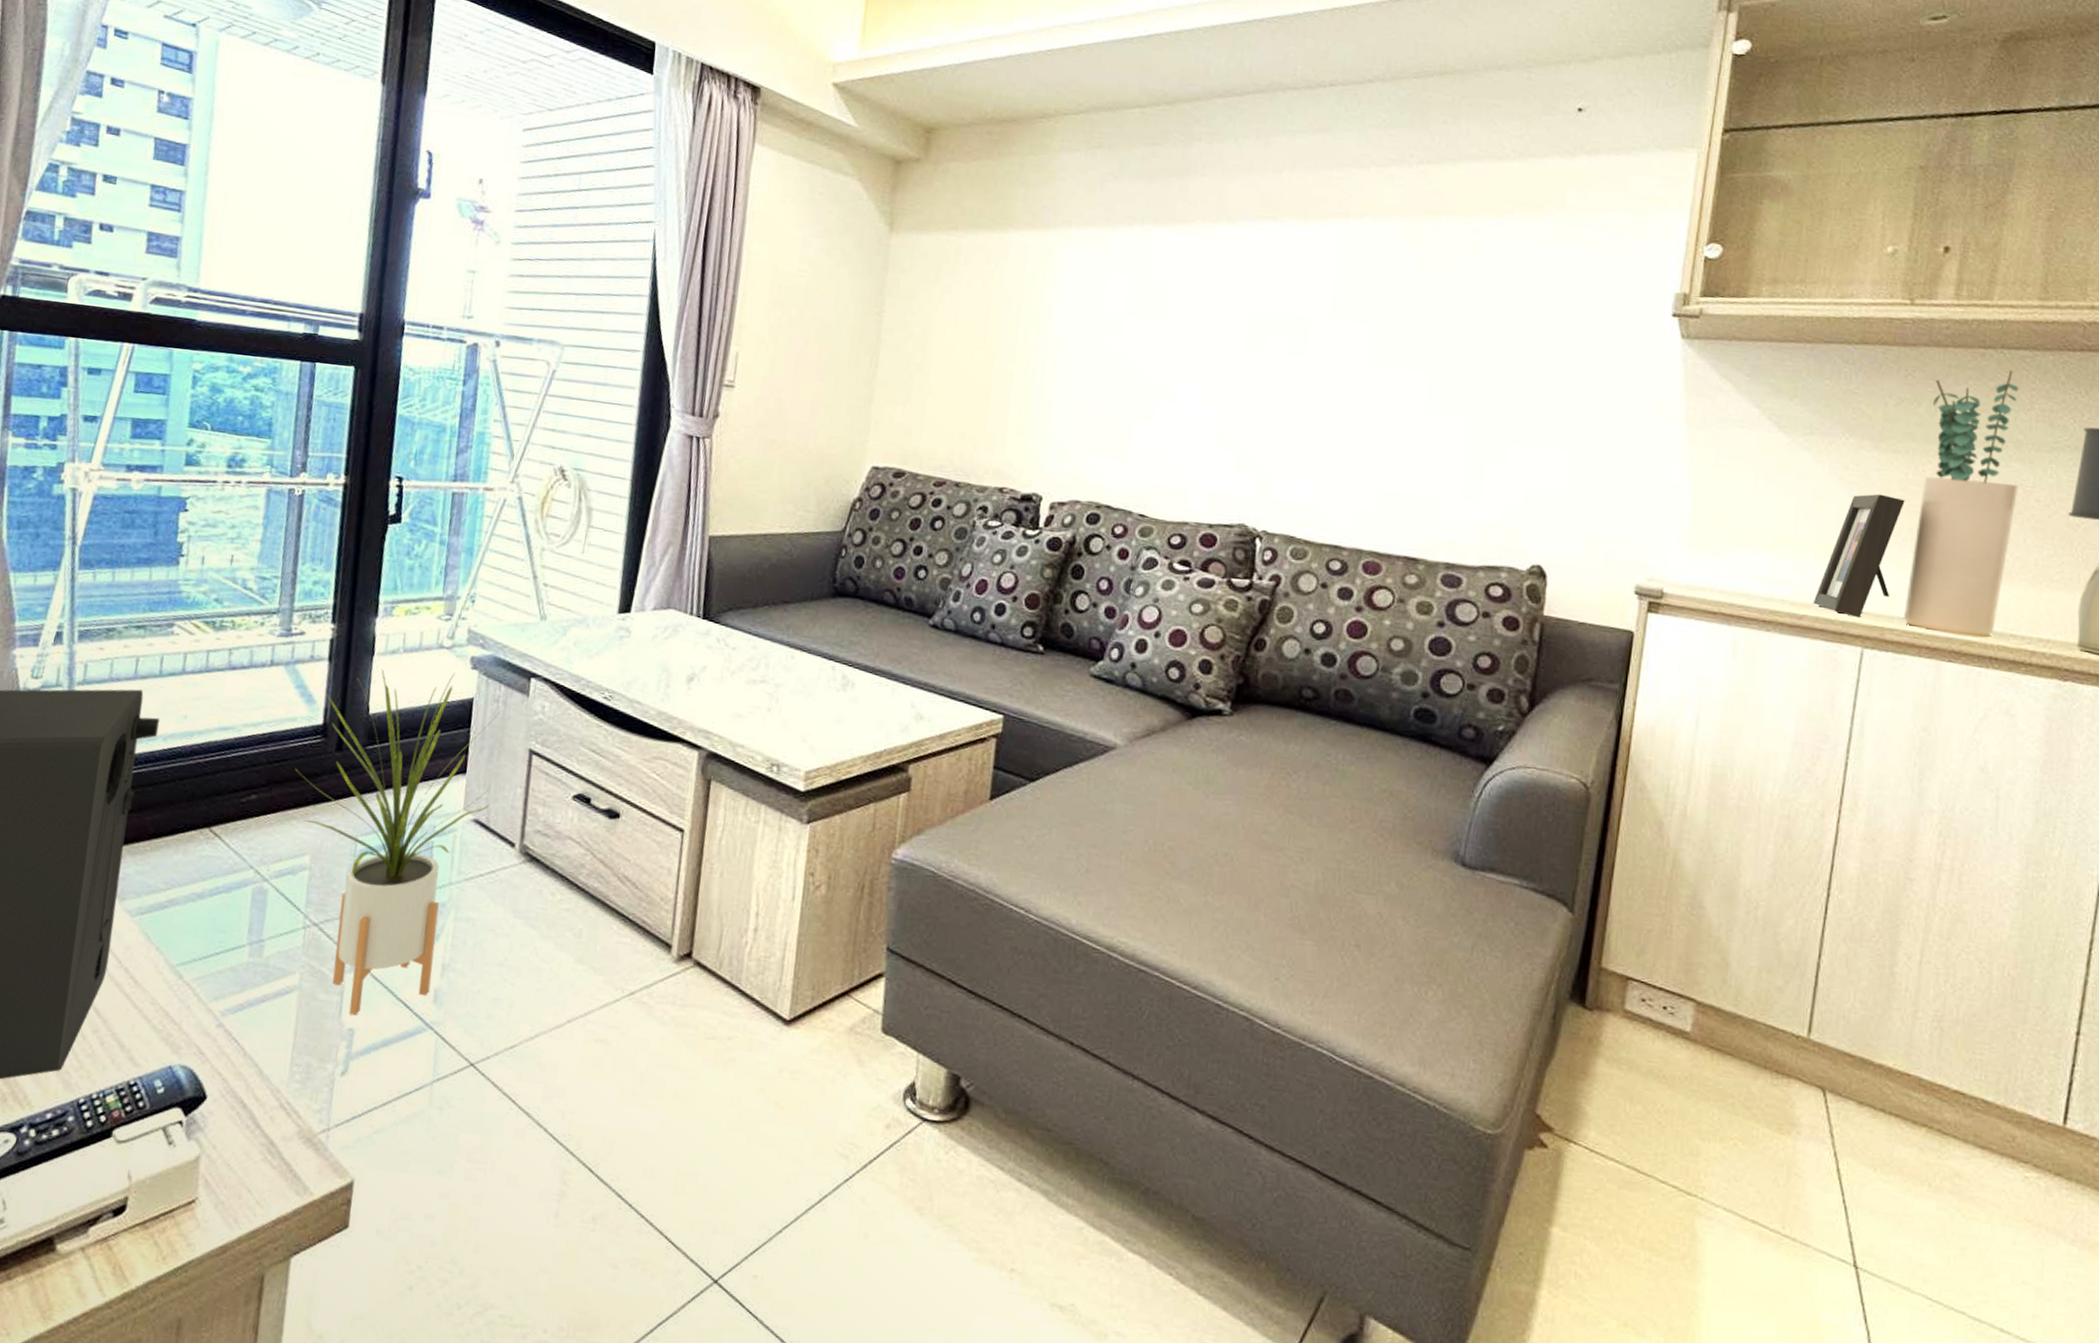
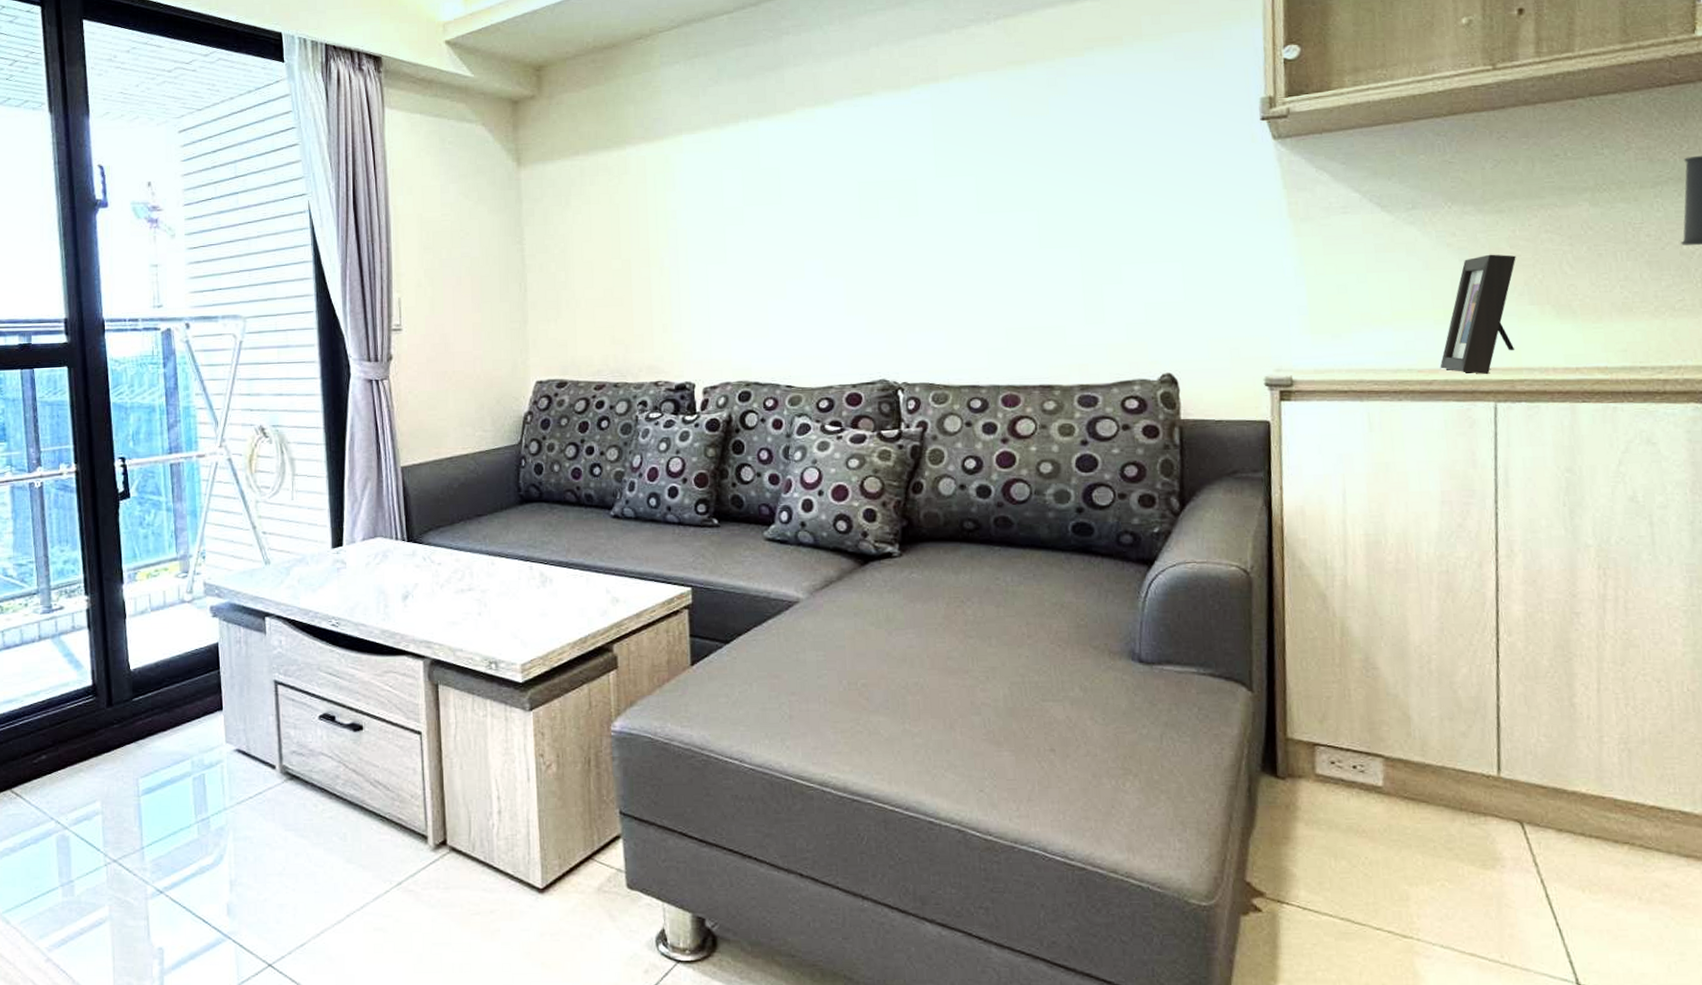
house plant: present [294,669,501,1015] -> none [75,622,248,936]
vase: present [1904,370,2019,638] -> none [1529,115,1628,376]

